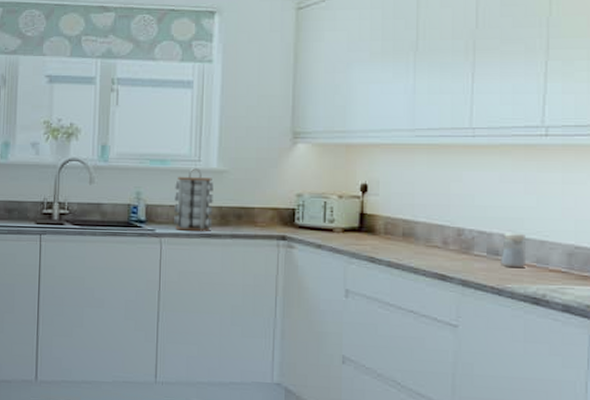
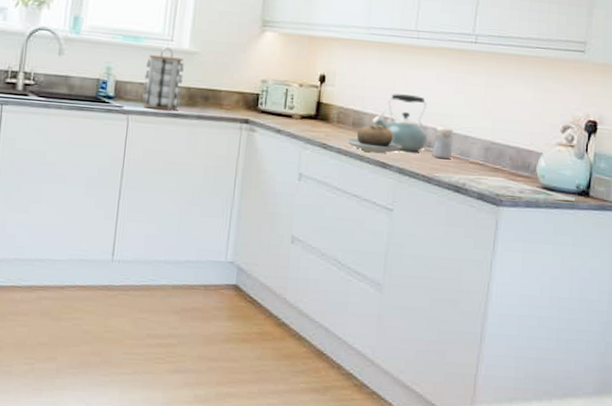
bread: none [398,234,464,265] -> present [347,125,402,154]
kettle: none [425,199,494,261] -> present [371,94,428,152]

